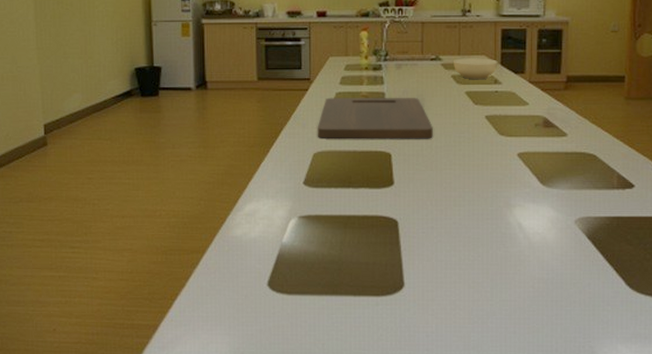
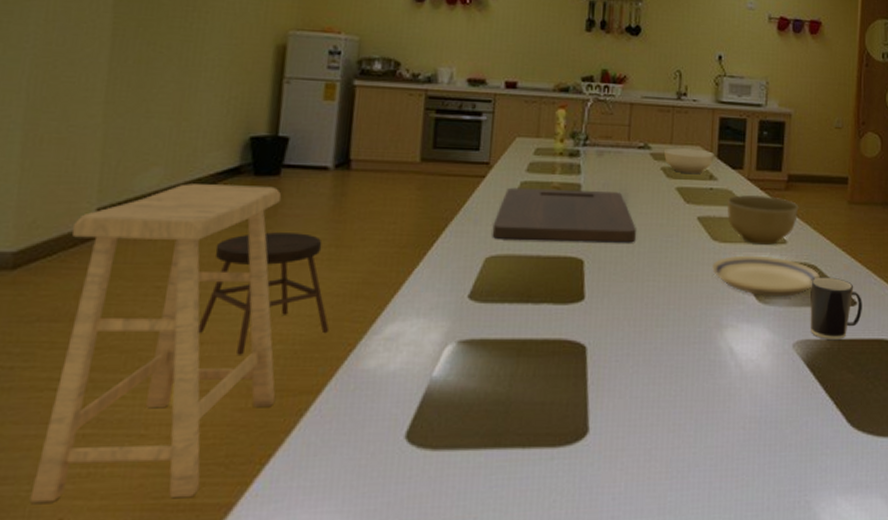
stool: none [31,104,176,320] -> present [29,184,282,503]
stool: none [119,138,206,225] -> present [198,232,330,355]
plate: none [500,147,599,181] -> present [712,255,820,297]
bowl: none [511,96,578,137] -> present [727,195,799,245]
mug: none [590,164,640,218] -> present [810,277,862,341]

